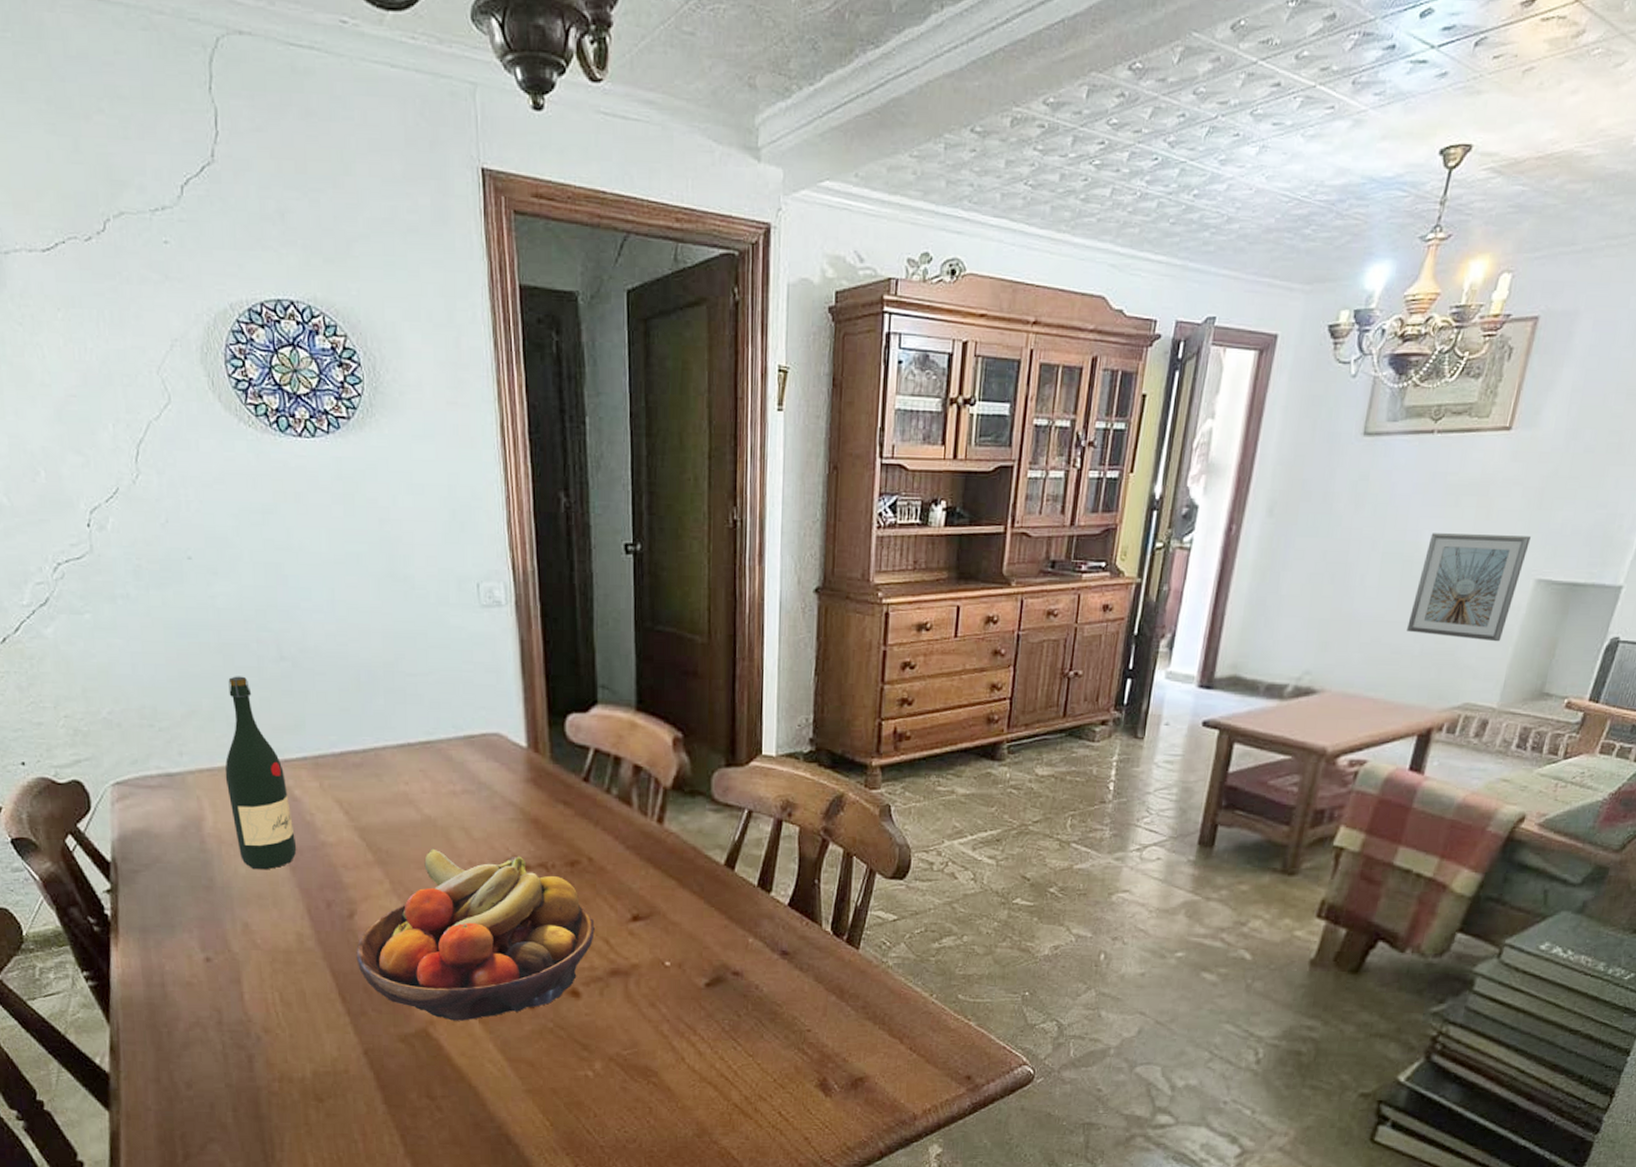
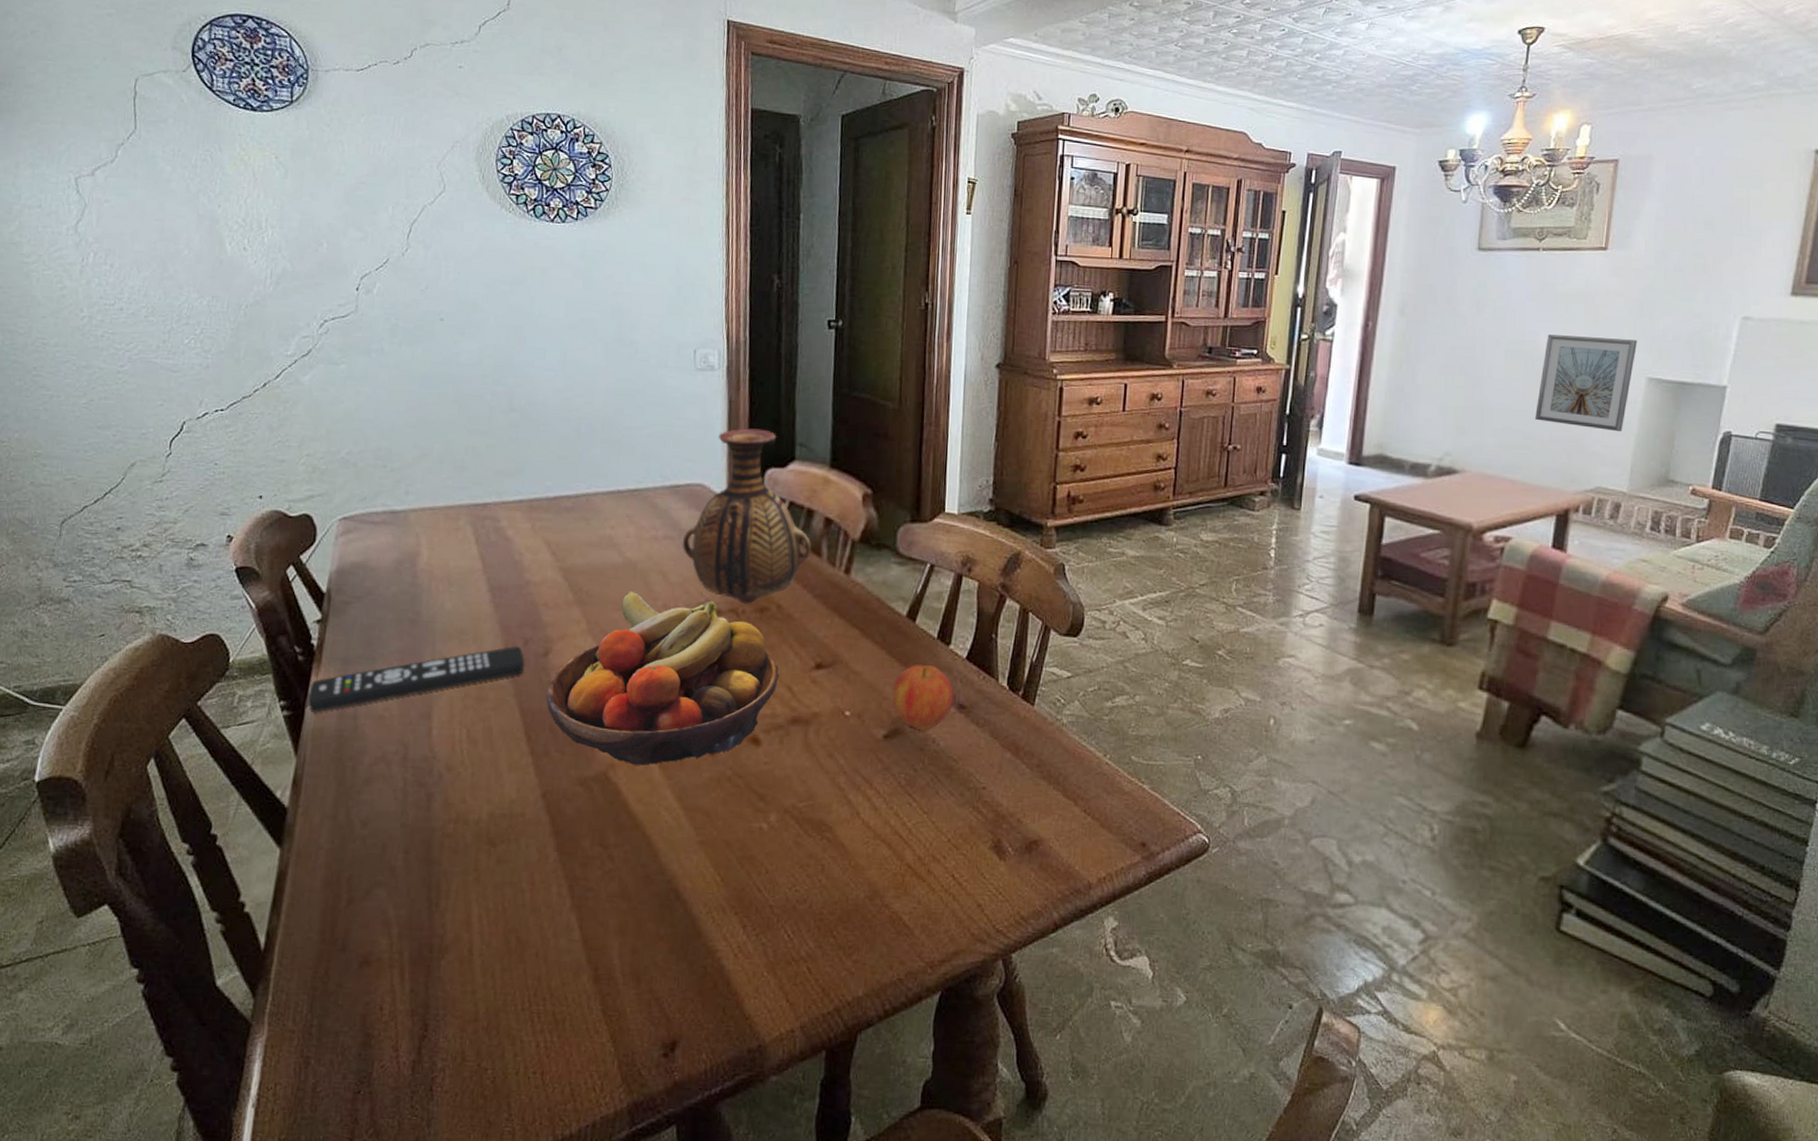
remote control: none [110,910,331,982] -> present [307,646,525,712]
wine bottle: present [225,676,297,870] -> none [444,424,503,606]
vase: none [482,670,621,858] -> present [682,428,812,604]
apple: none [712,912,777,978] -> present [891,664,955,731]

